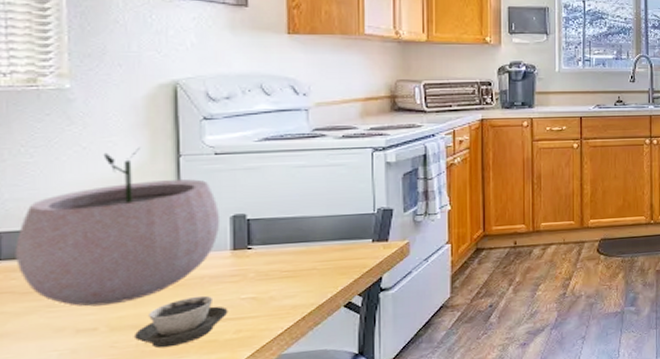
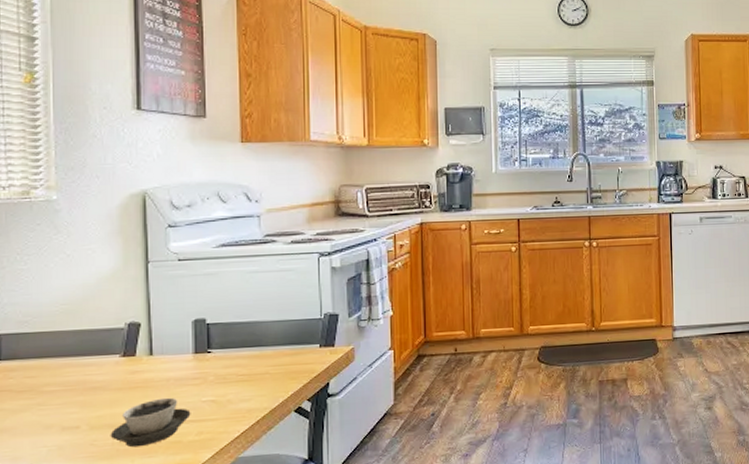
plant pot: present [15,147,221,307] -> none [13,254,184,406]

